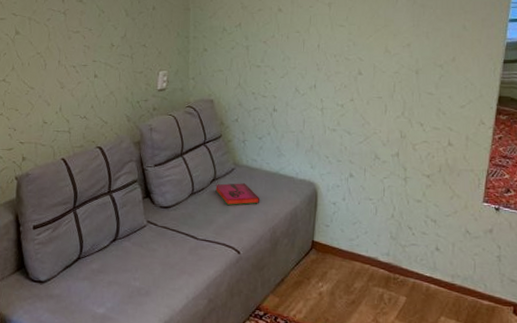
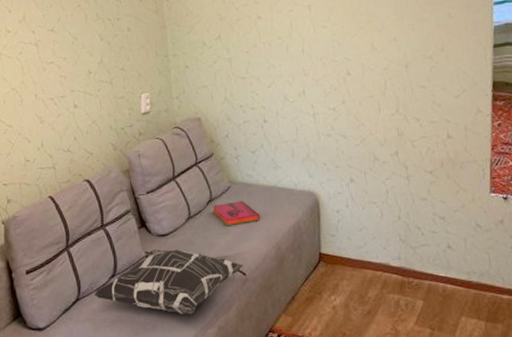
decorative pillow: none [94,220,239,285] -> present [94,249,243,315]

